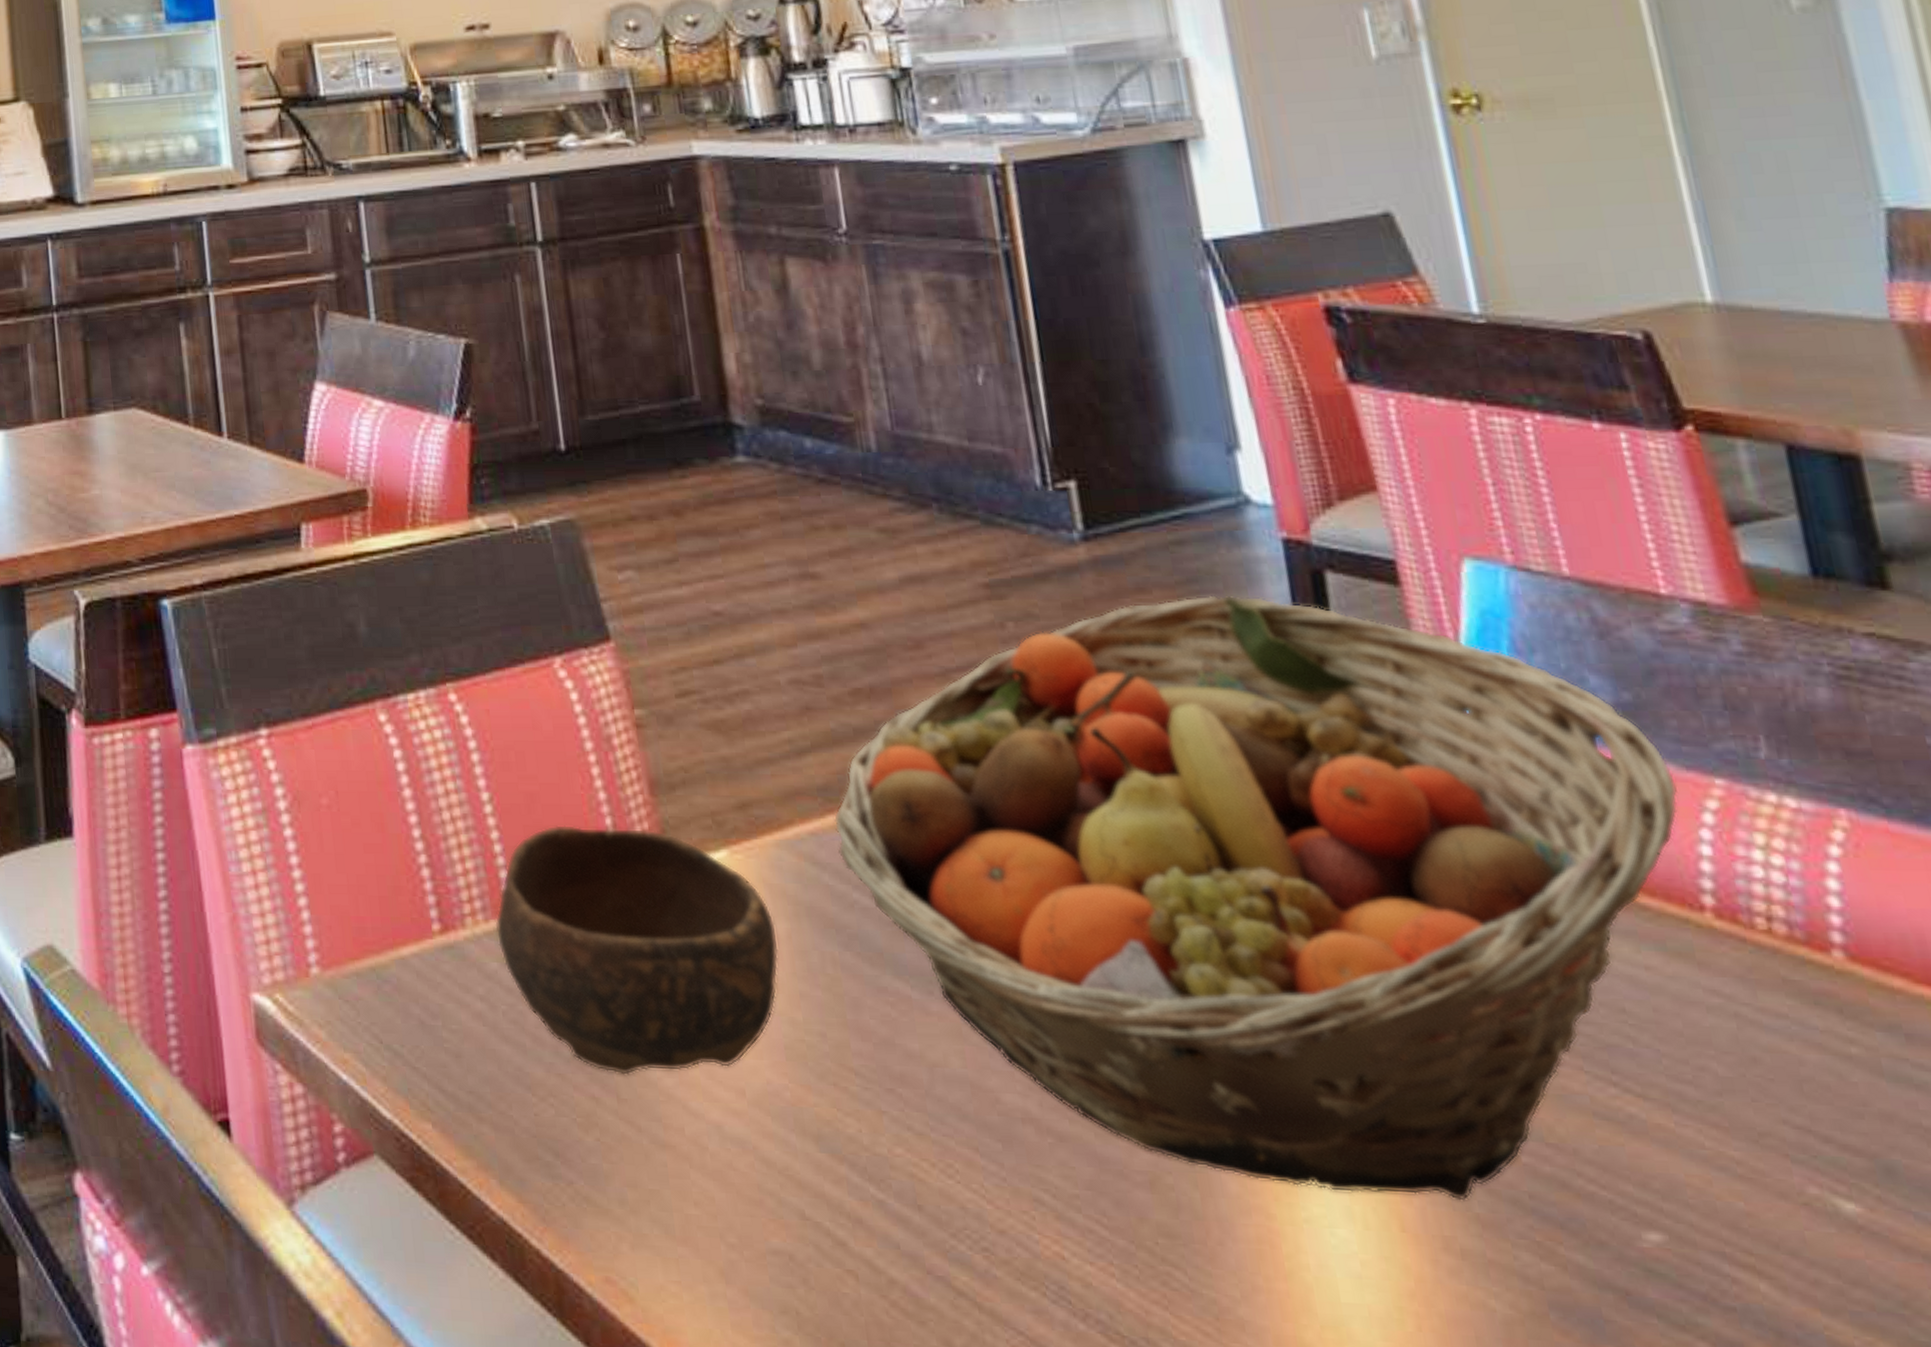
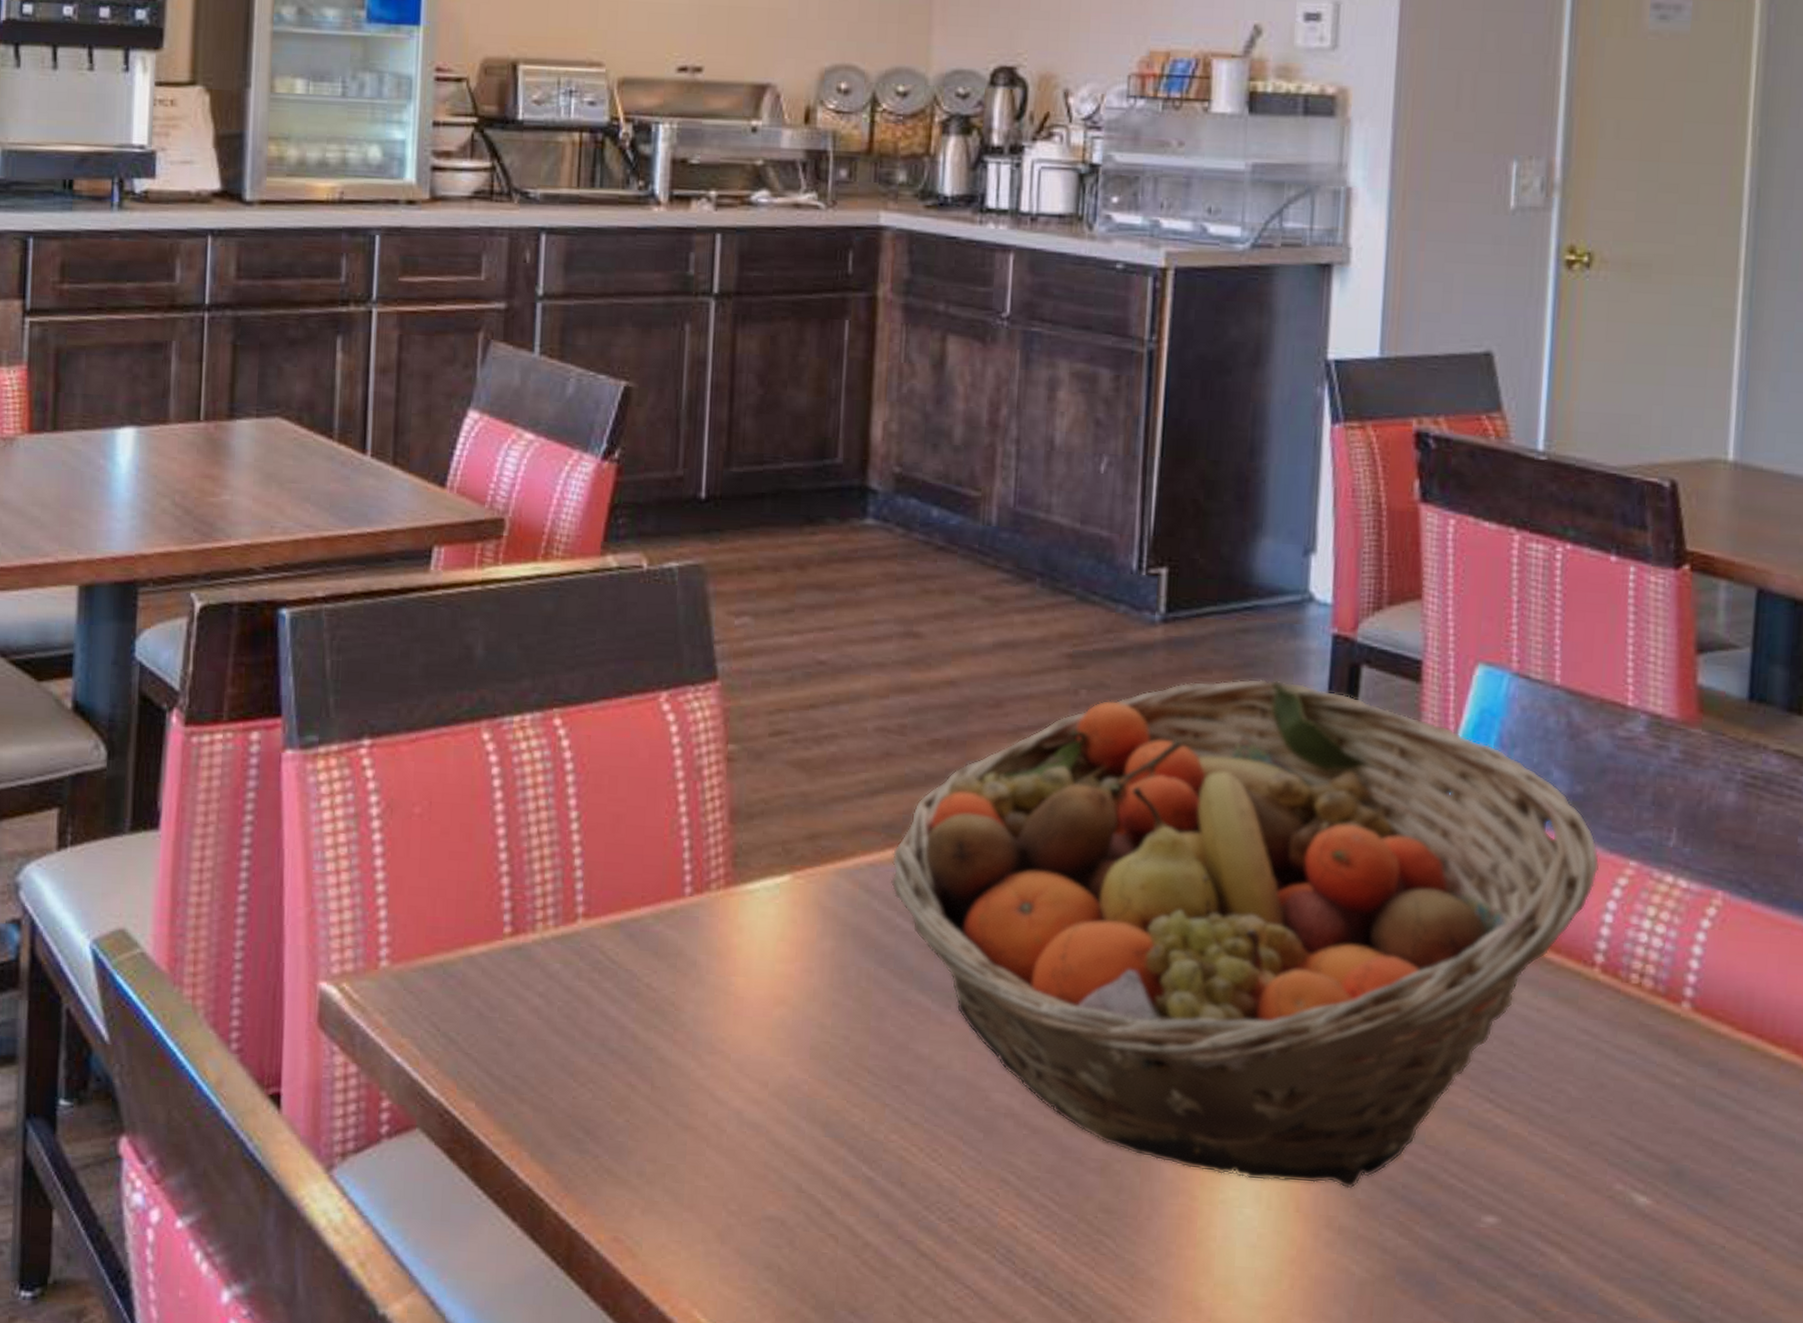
bowl: present [495,825,779,1075] -> none [563,844,822,1067]

